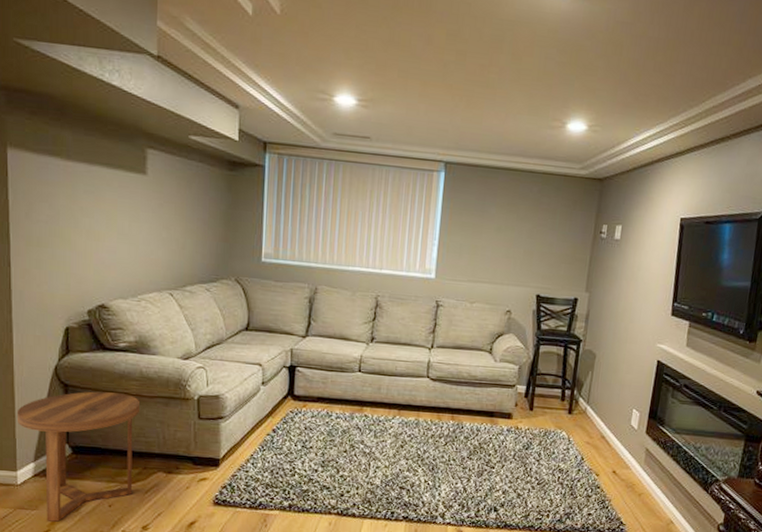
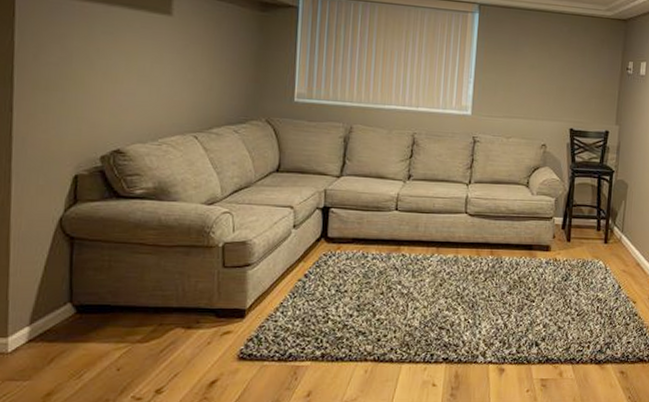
side table: present [16,391,141,522] -> none [10,243,158,392]

